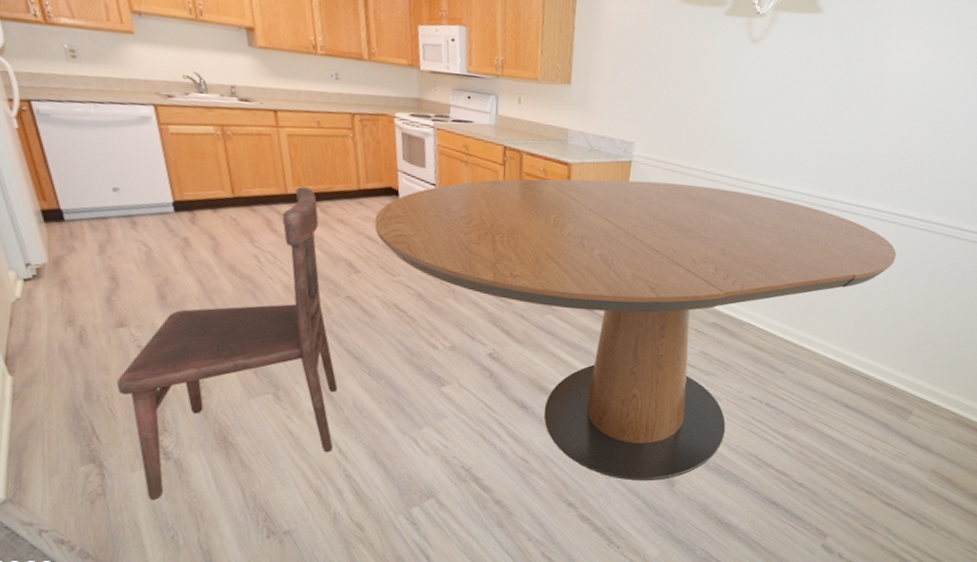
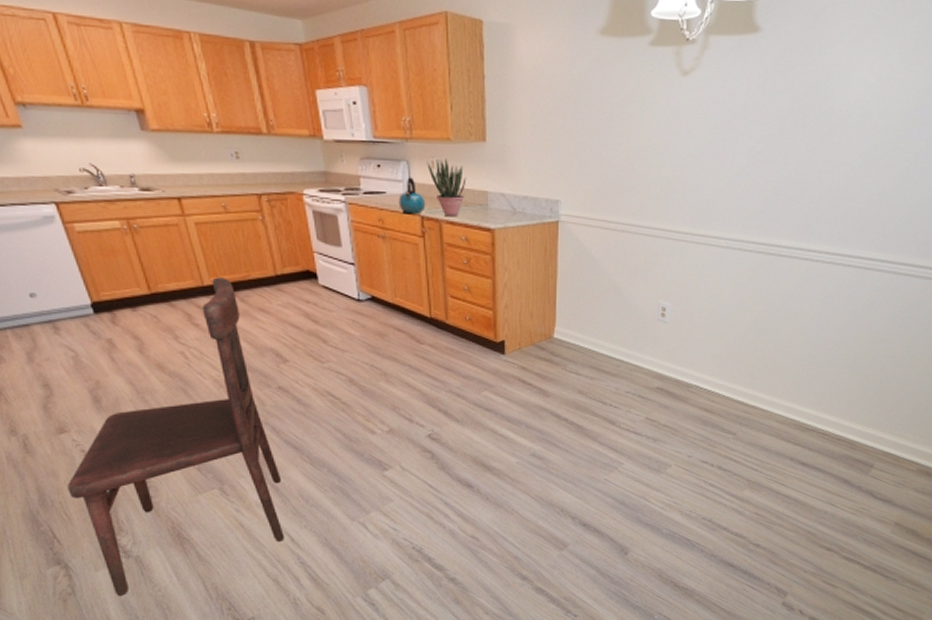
dining table: present [374,179,897,480] -> none [296,241,853,551]
kettle: none [484,110,510,144] -> present [398,177,426,214]
potted plant: none [514,96,550,150] -> present [427,158,467,217]

